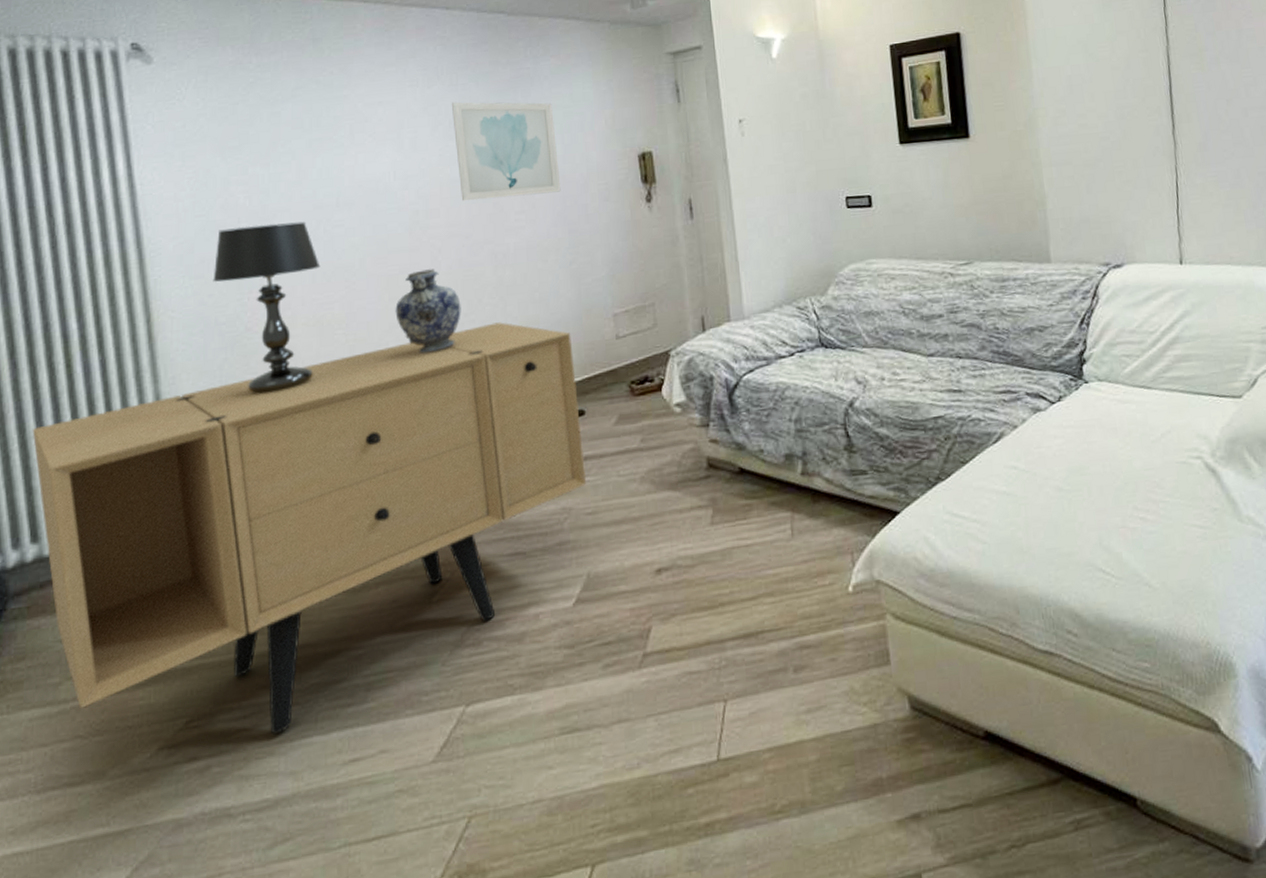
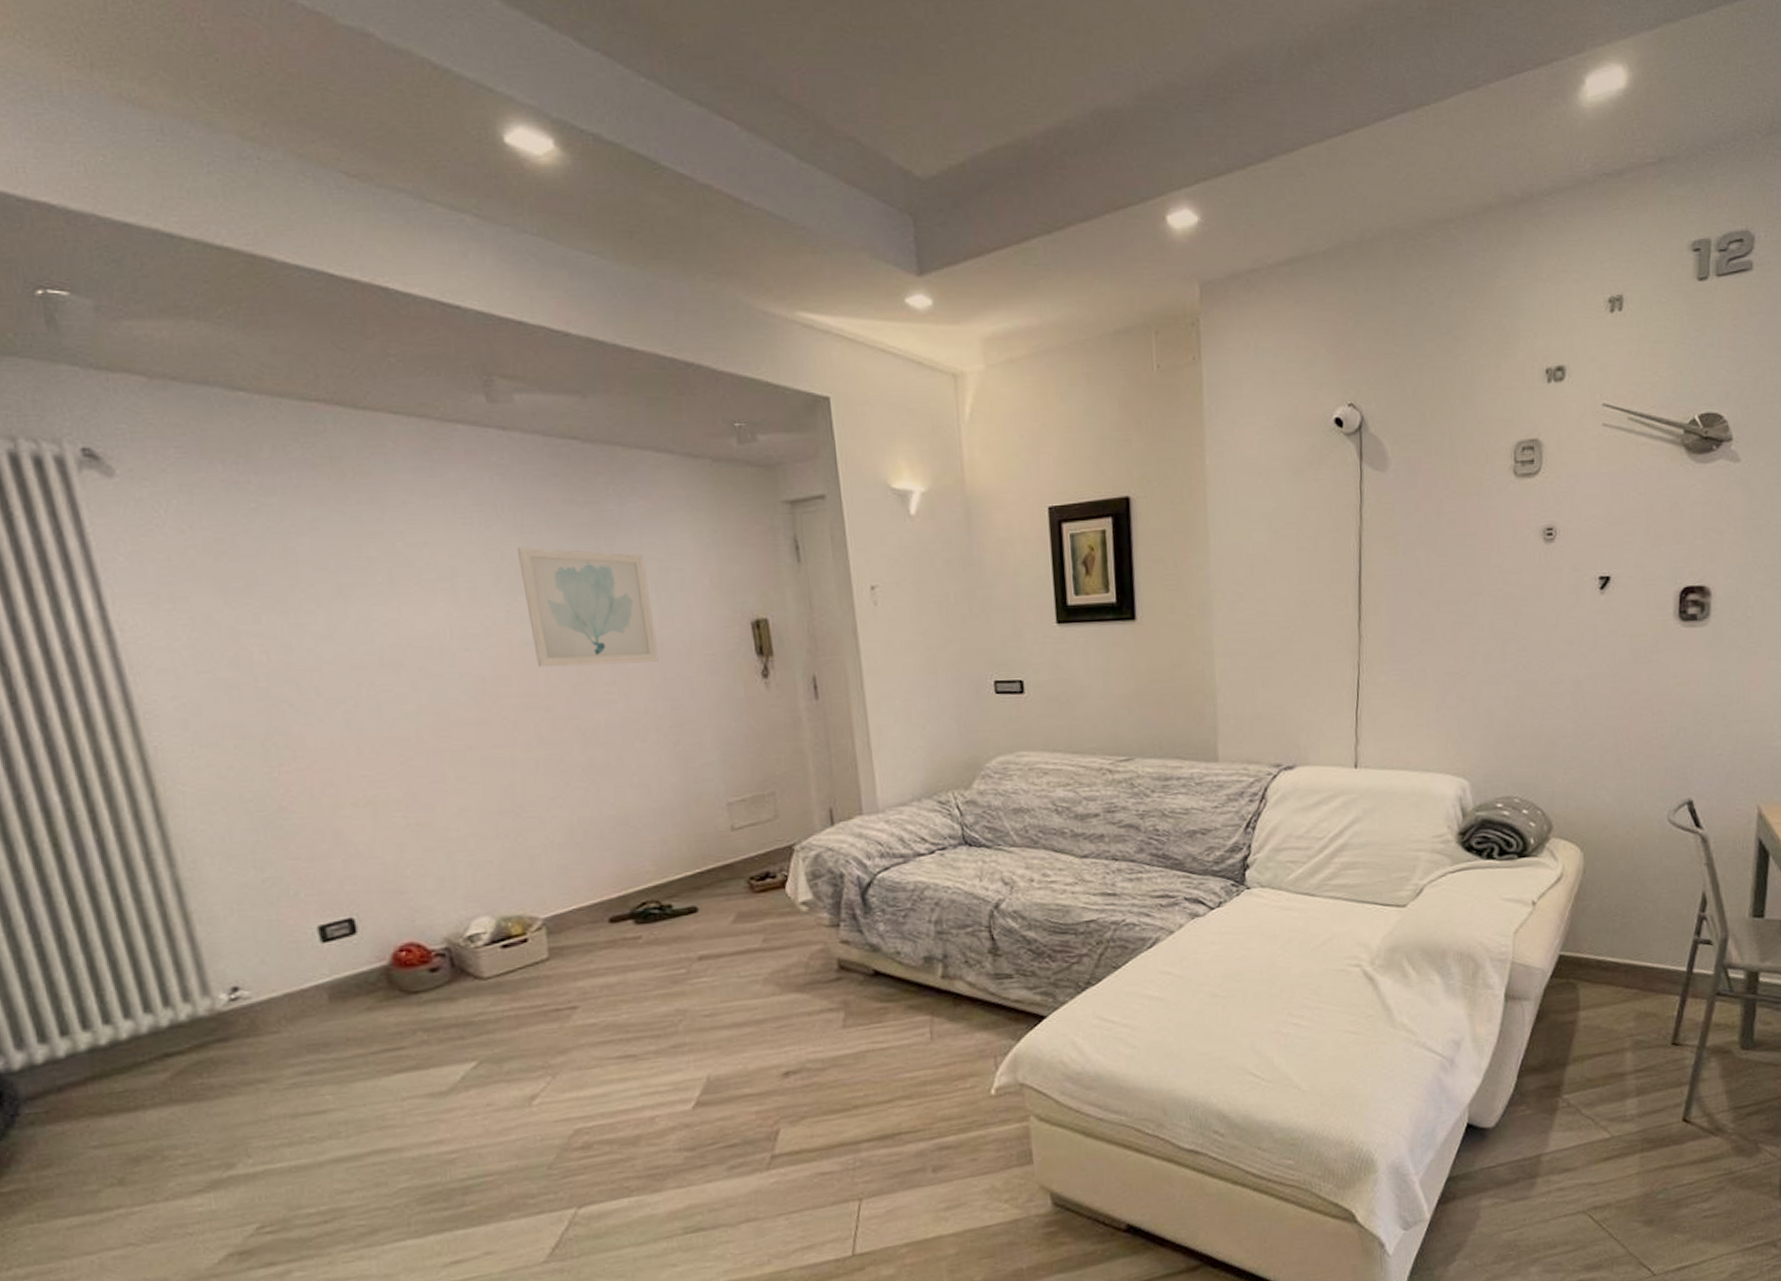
sideboard: present [32,322,586,735] -> none [19,808,702,1239]
table lamp: present [213,221,321,394] -> none [230,684,371,882]
decorative vase: present [395,269,461,354] -> none [464,745,546,841]

